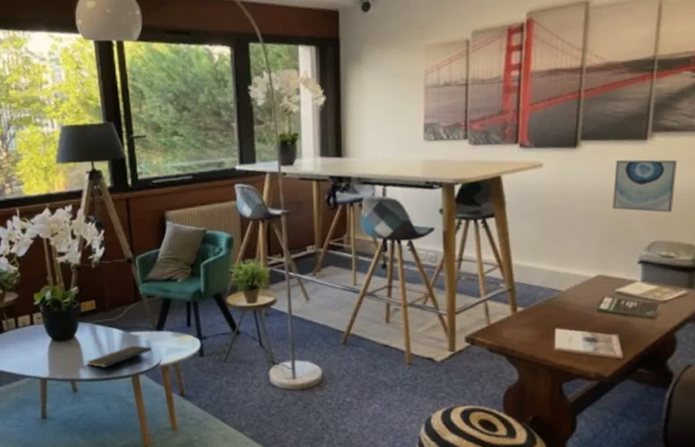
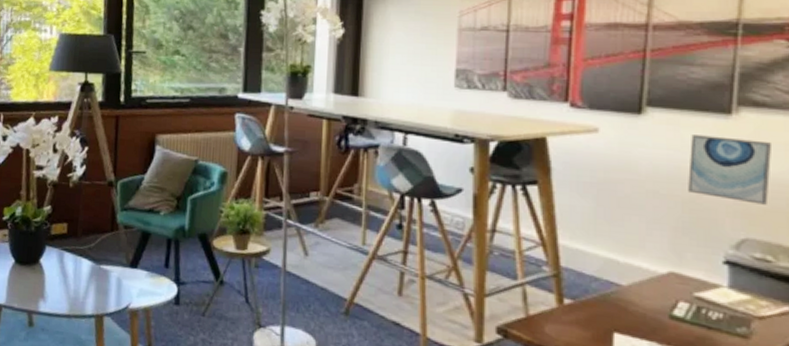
notepad: present [87,345,153,369] -> none [48,280,123,303]

